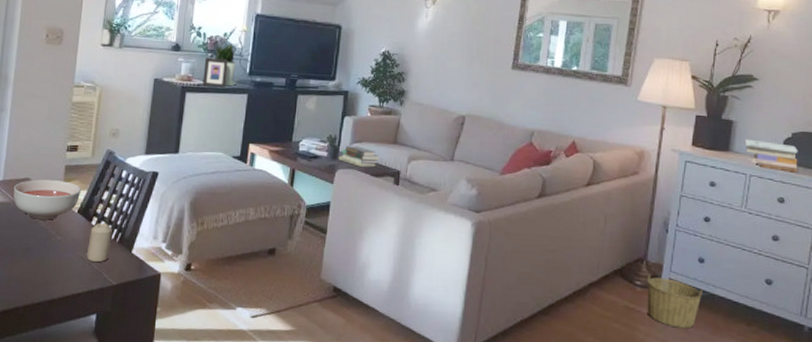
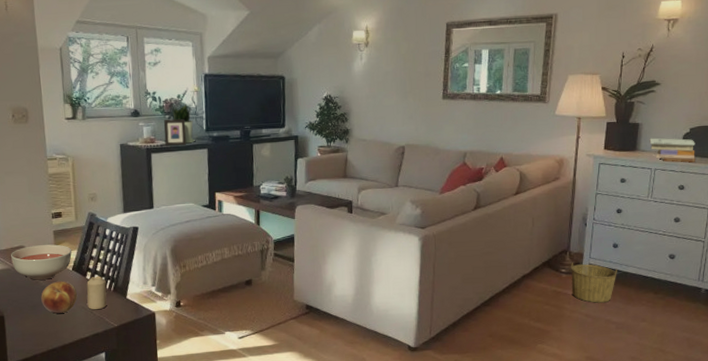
fruit: none [36,223,78,261] -> present [41,281,77,314]
books: present [338,146,379,168] -> none [296,184,333,201]

